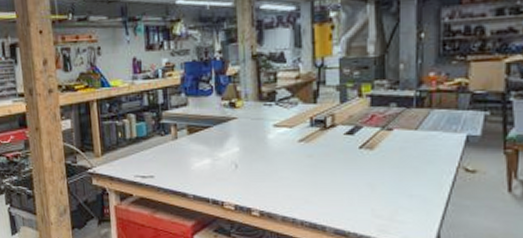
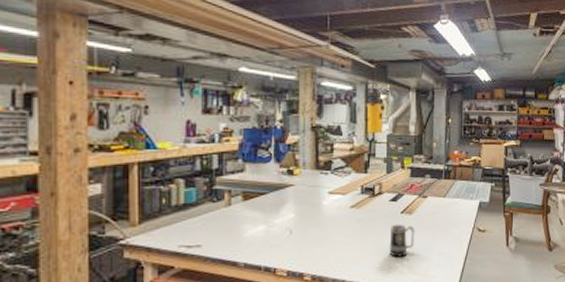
mug: none [345,160,378,197] -> present [389,224,415,257]

